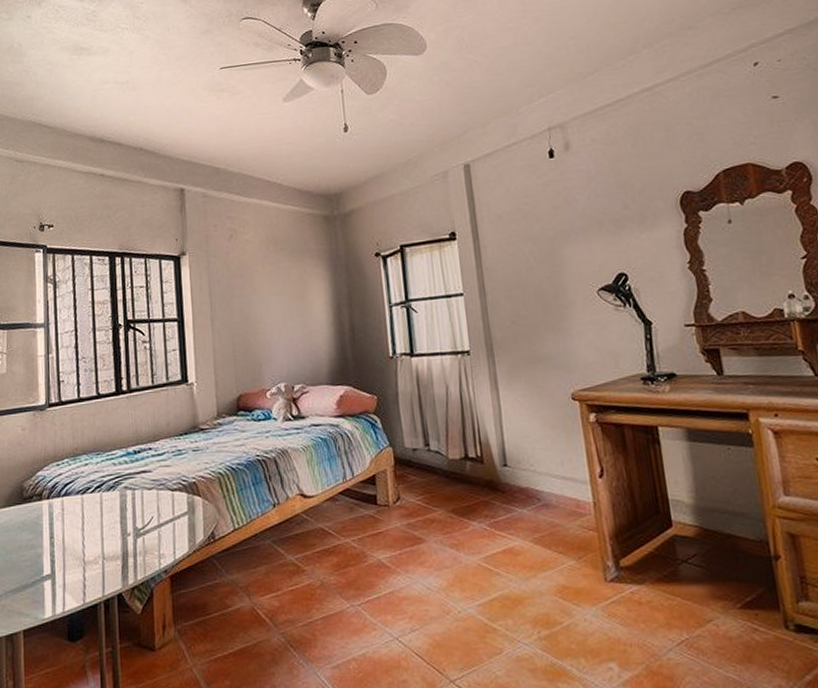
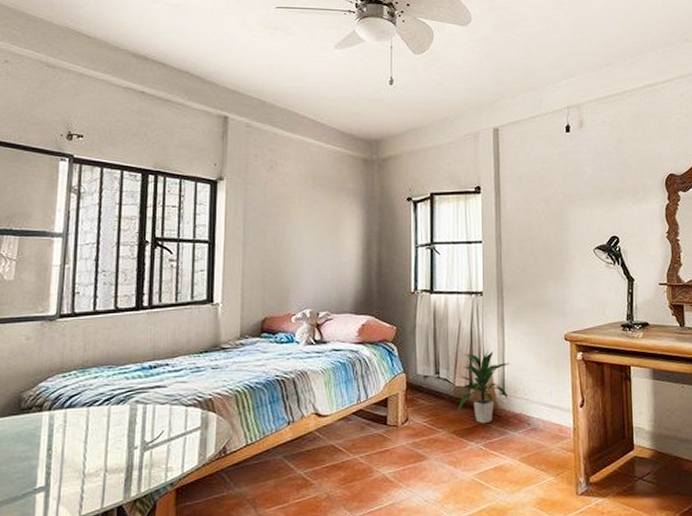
indoor plant: none [453,416,512,501] -> present [457,350,511,424]

